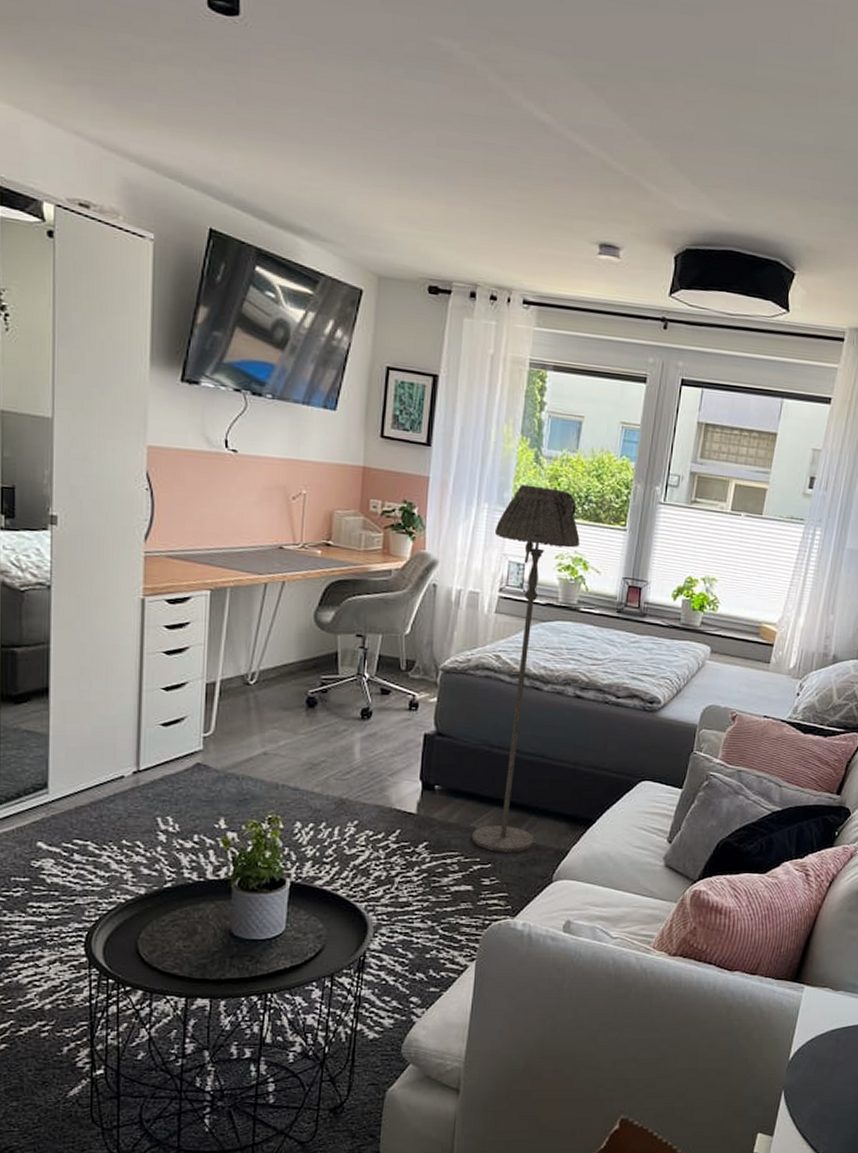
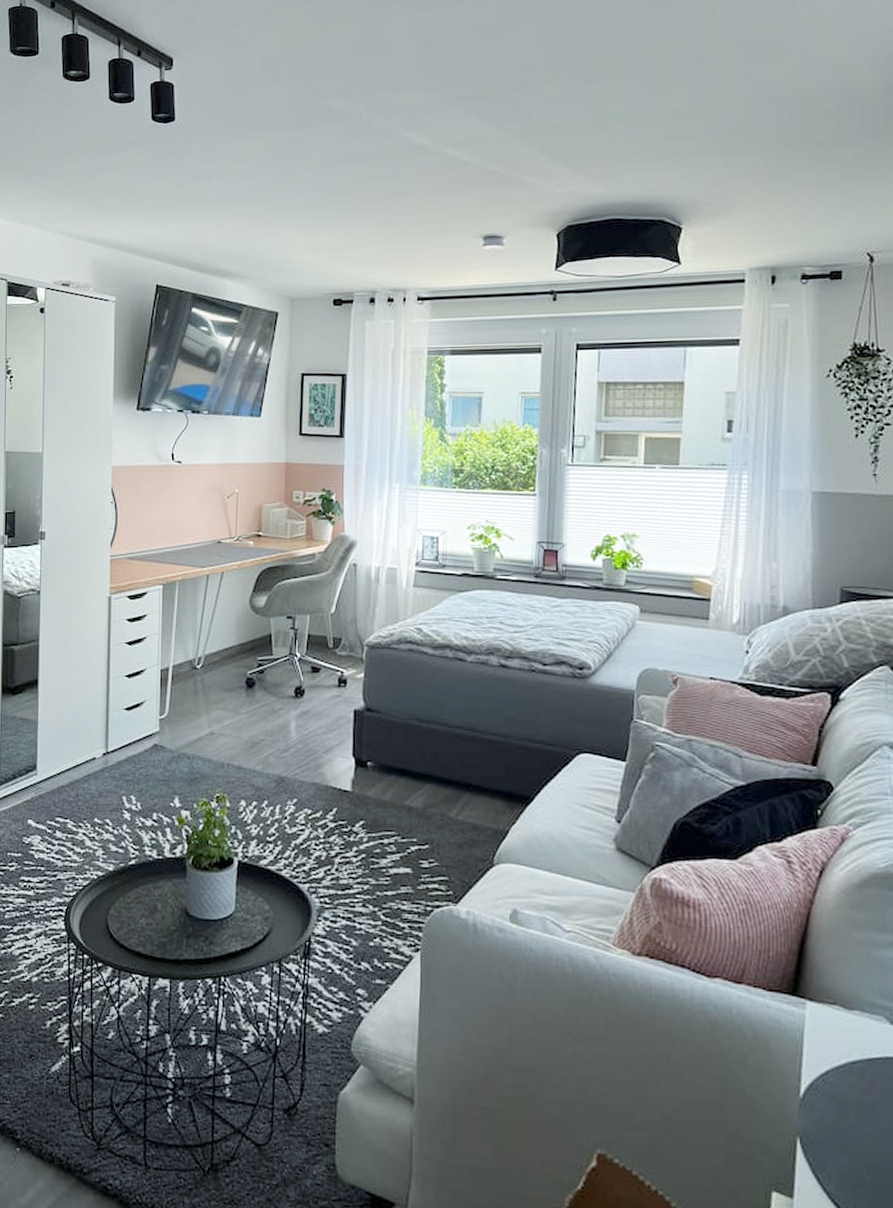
floor lamp: present [471,484,580,853] -> none [406,462,490,833]

